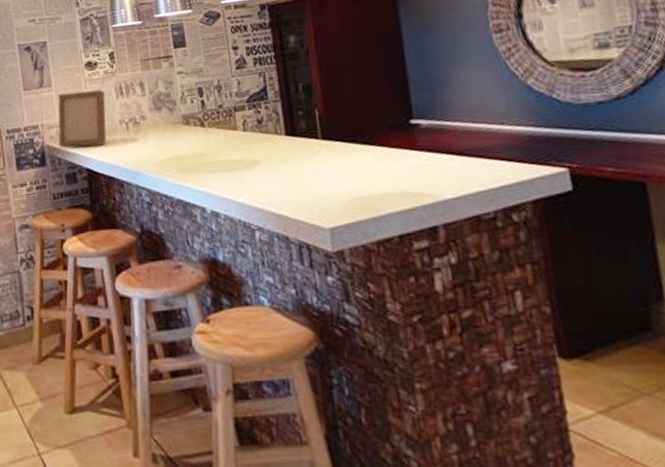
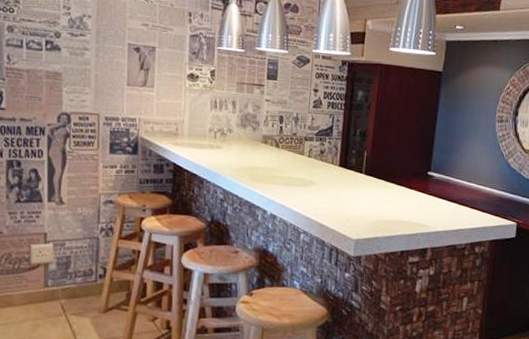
photo frame: present [58,90,107,148] -> none [152,96,201,147]

